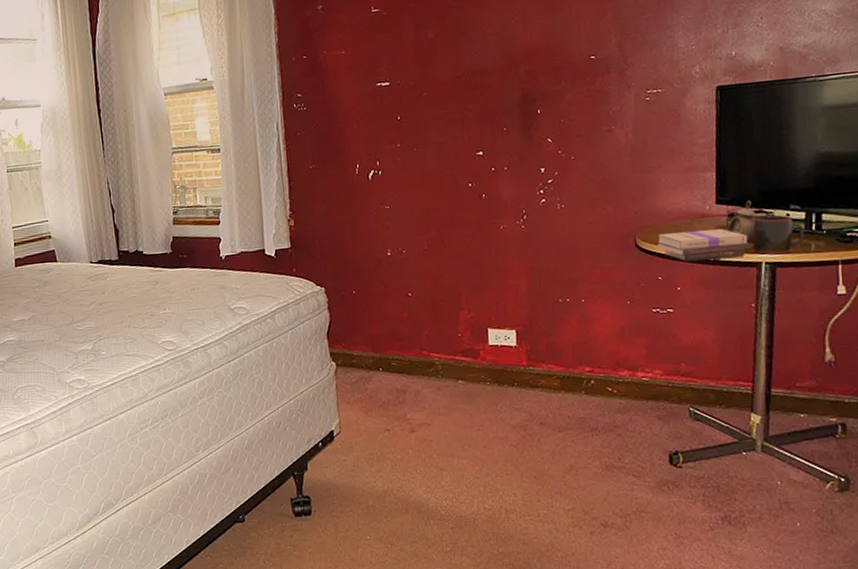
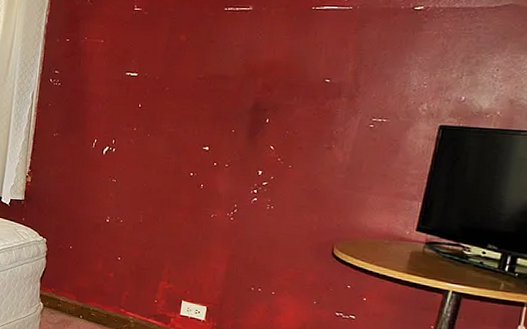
books: present [657,229,752,261] -> none [352,248,443,282]
alarm clock: present [727,200,756,245] -> none [422,233,453,273]
mug: present [752,214,805,255] -> none [443,248,497,287]

